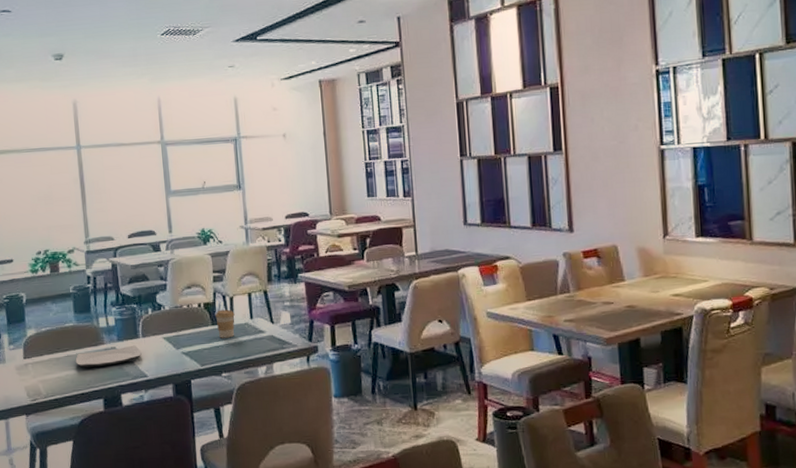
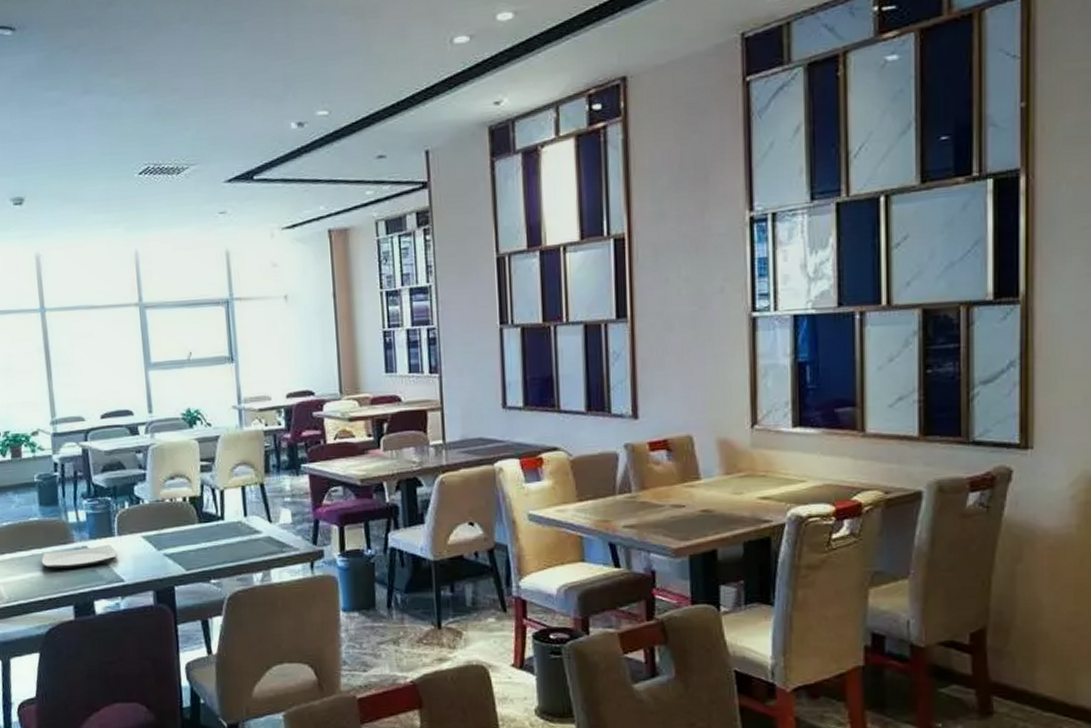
coffee cup: present [215,309,235,338] -> none [203,504,226,539]

